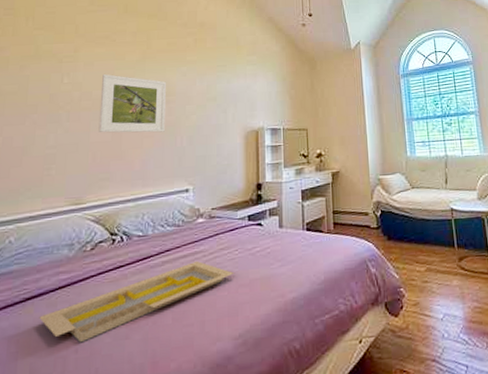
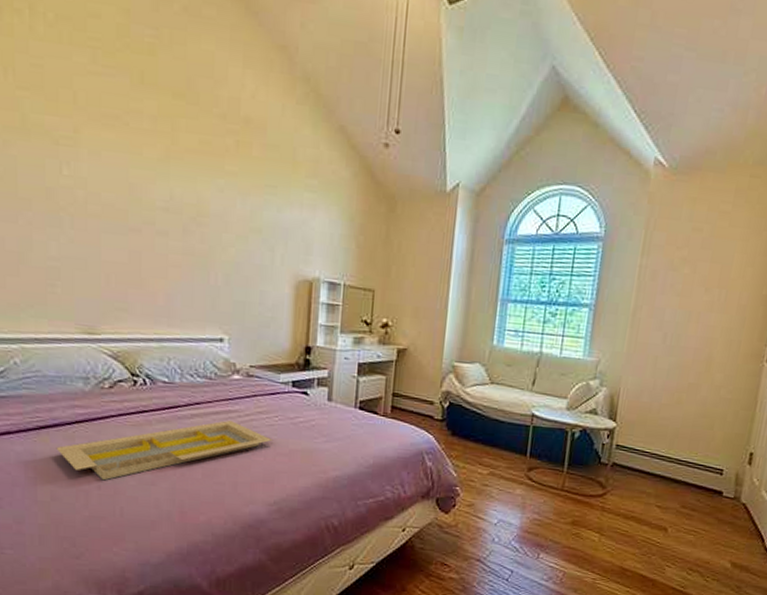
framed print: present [98,74,167,133] -> none [111,172,198,263]

